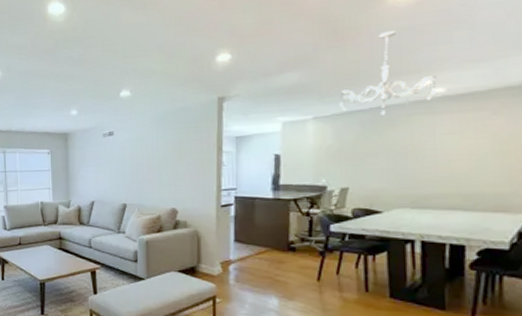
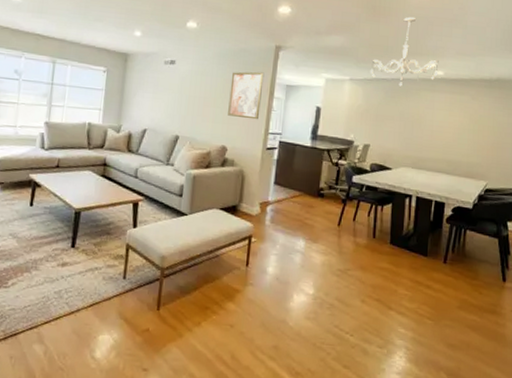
wall art: none [173,128,209,178] -> present [228,72,265,120]

